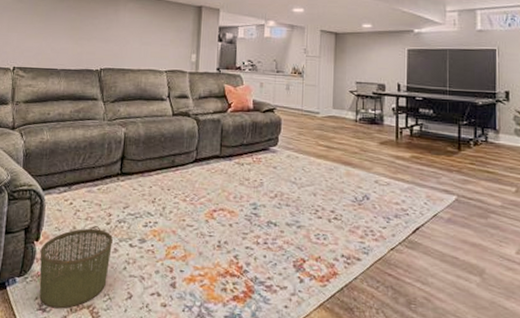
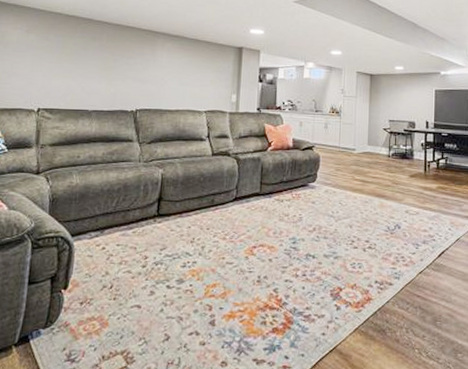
basket: present [39,226,113,309] -> none [67,270,149,358]

